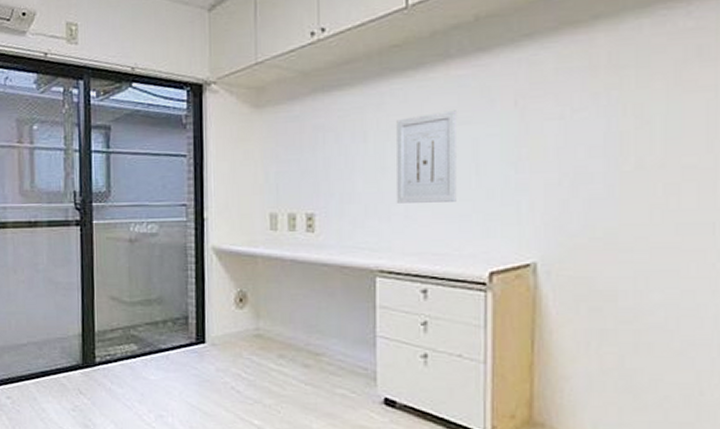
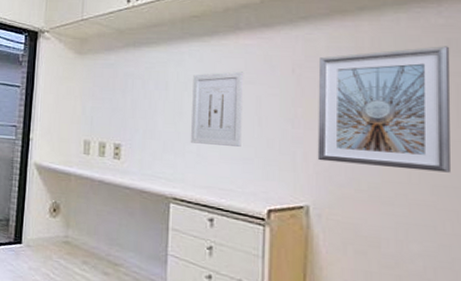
picture frame: none [545,54,701,209] -> present [317,46,451,173]

